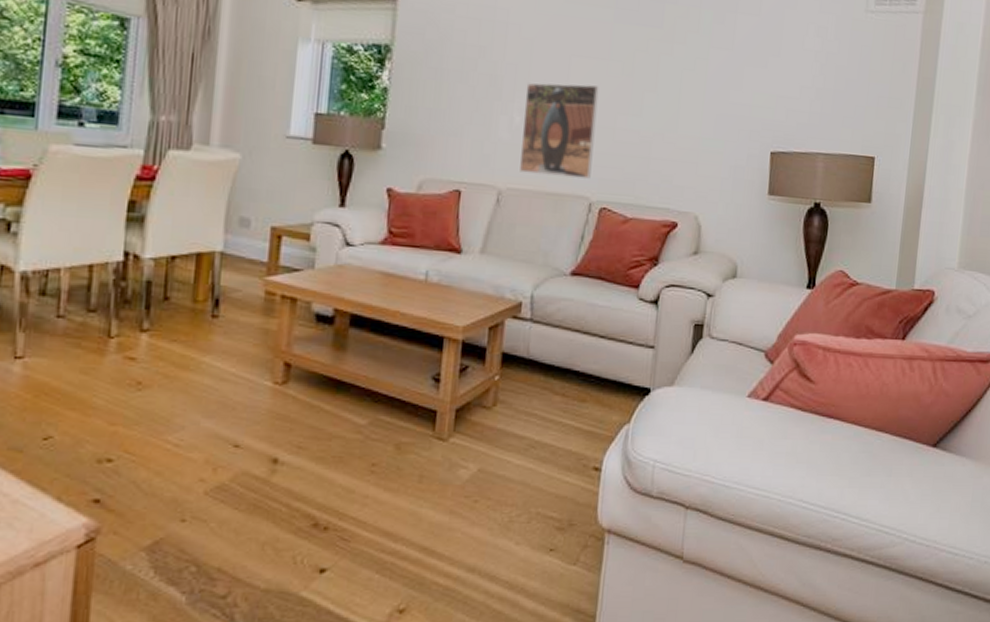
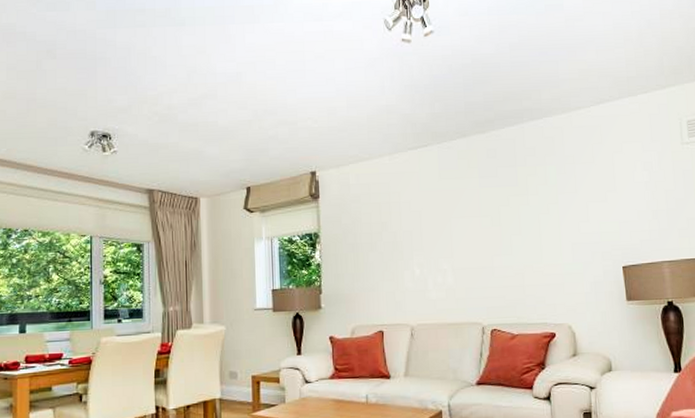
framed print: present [520,83,599,179] -> none [420,237,480,311]

